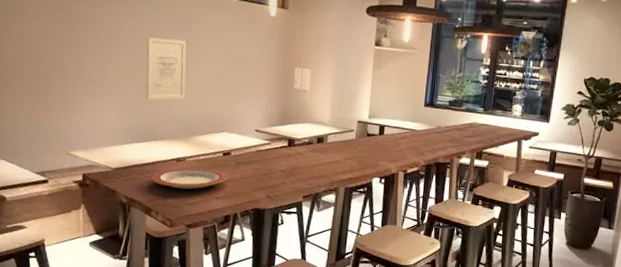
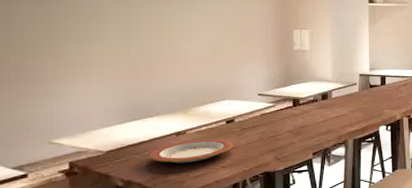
wall art: present [146,37,187,100] -> none [134,13,181,76]

